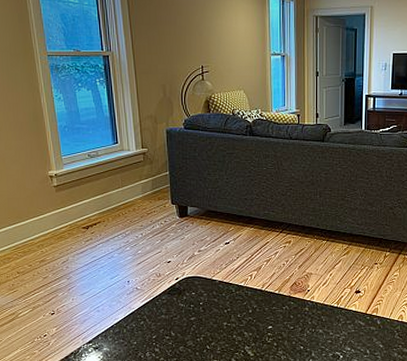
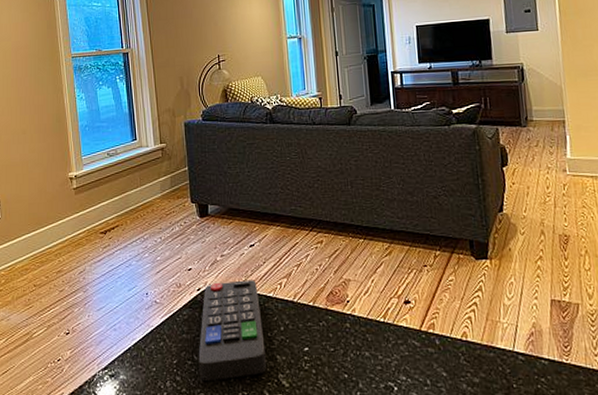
remote control: none [175,272,235,352] -> present [198,280,266,381]

